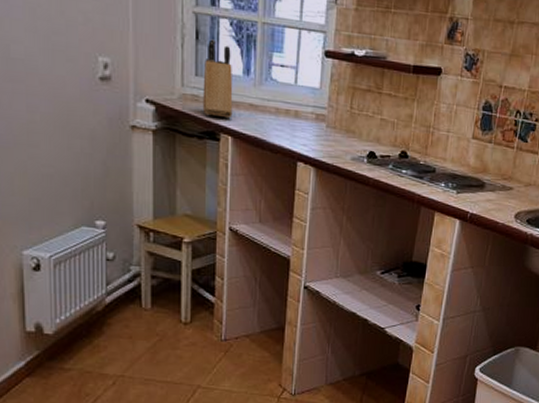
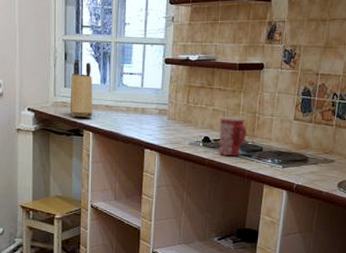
mug: none [386,129,420,178] -> present [219,117,248,157]

